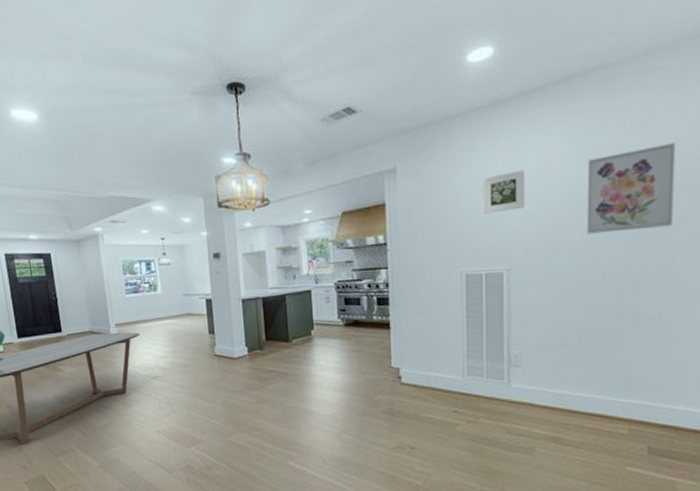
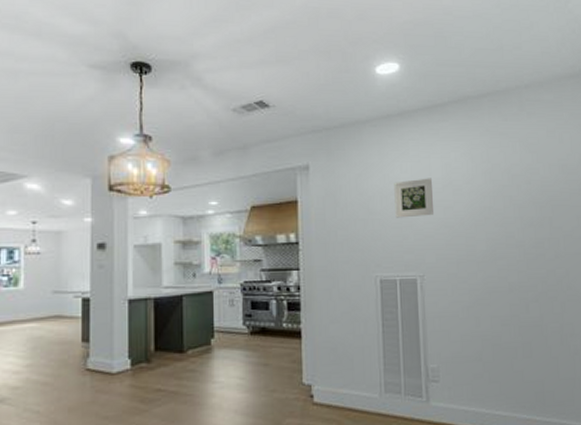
wall art: present [586,142,676,234] -> none [487,165,563,244]

